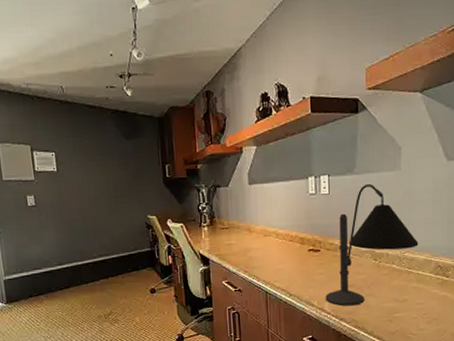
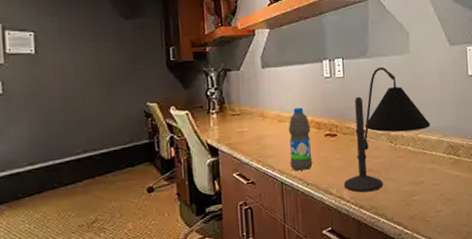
water bottle: none [273,223,296,282] -> present [288,107,313,171]

